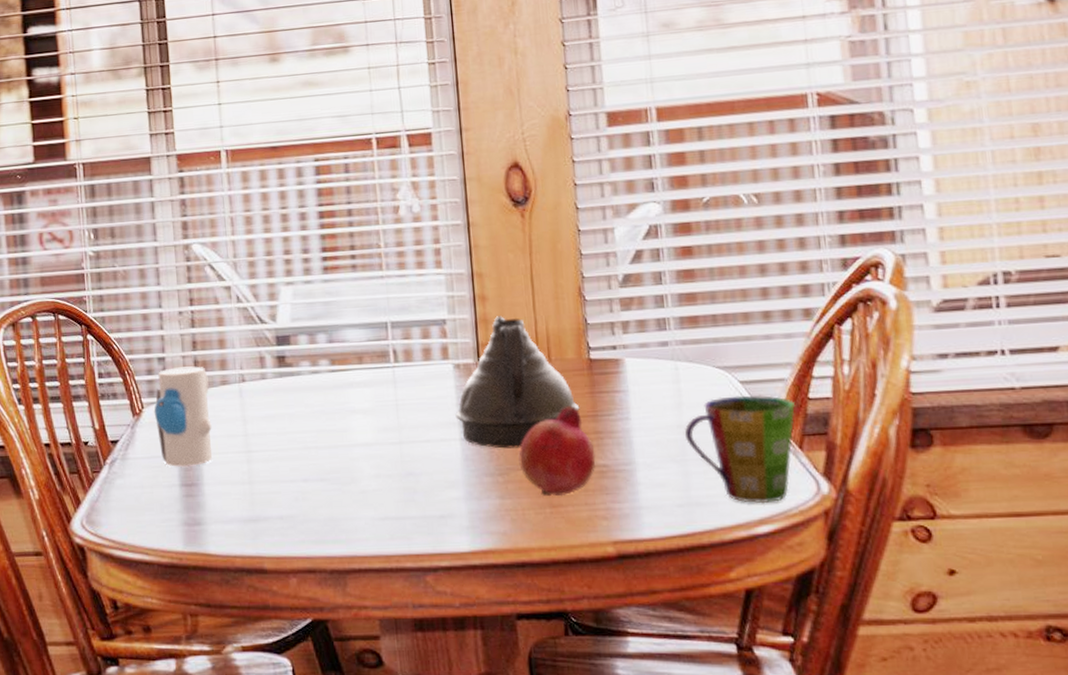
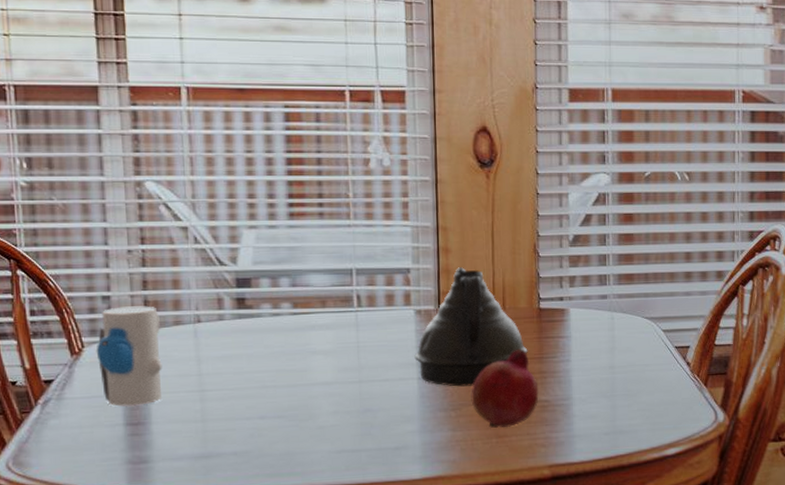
cup: present [684,394,796,504] -> none [615,341,705,431]

